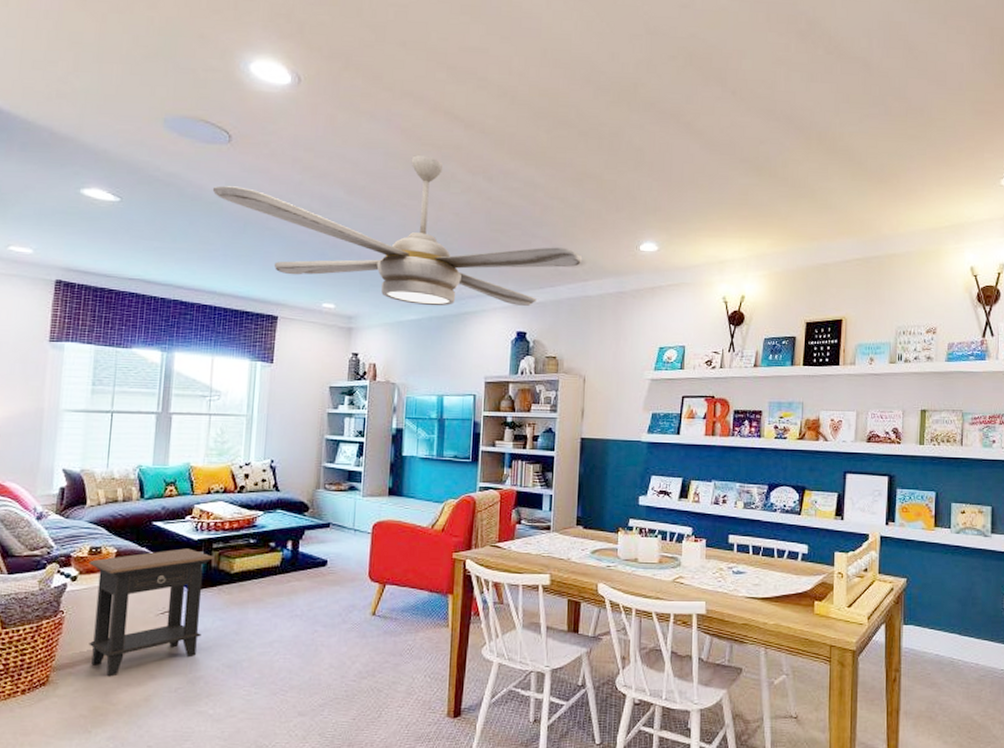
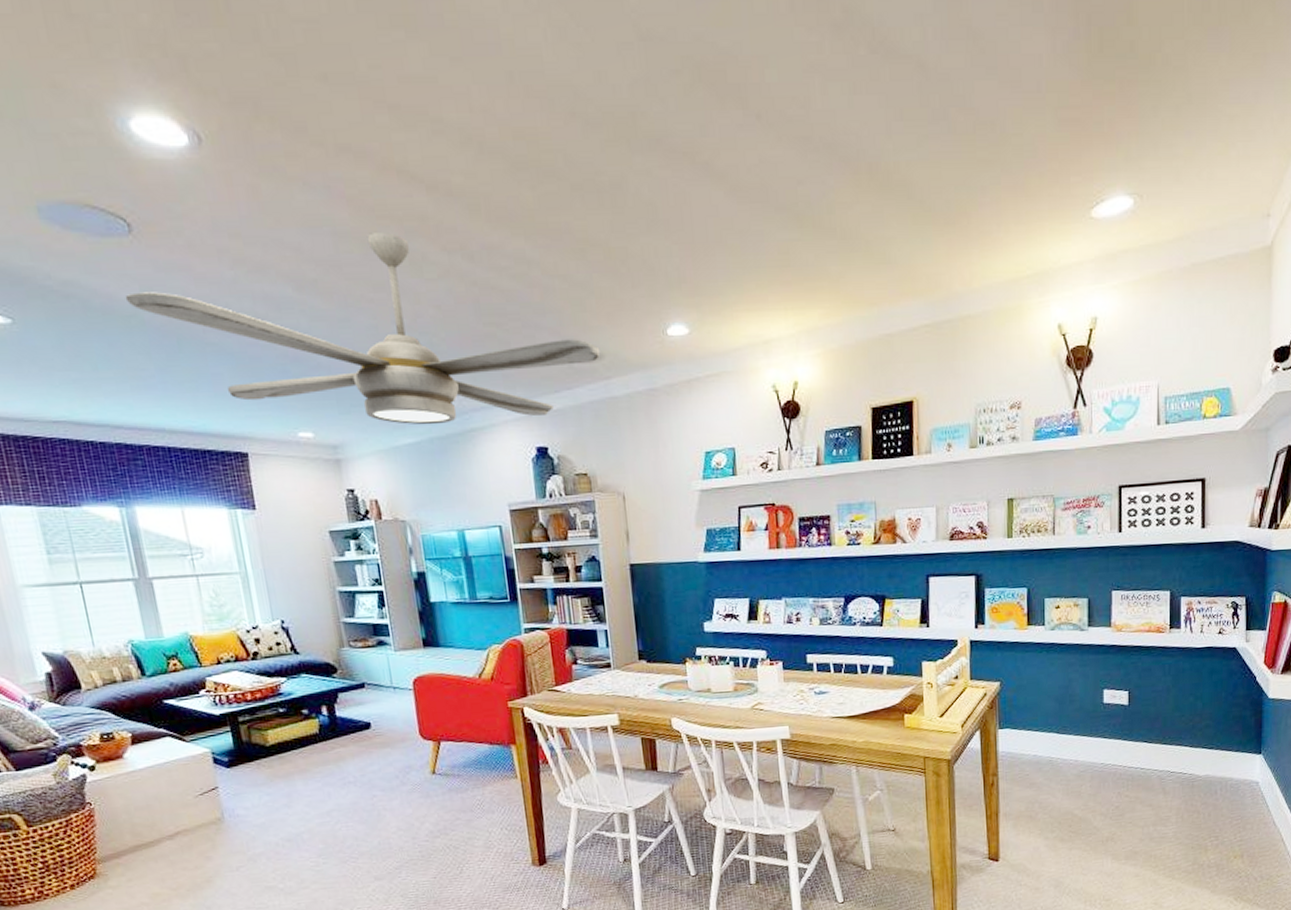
side table: present [88,548,214,677] -> none [103,724,251,863]

